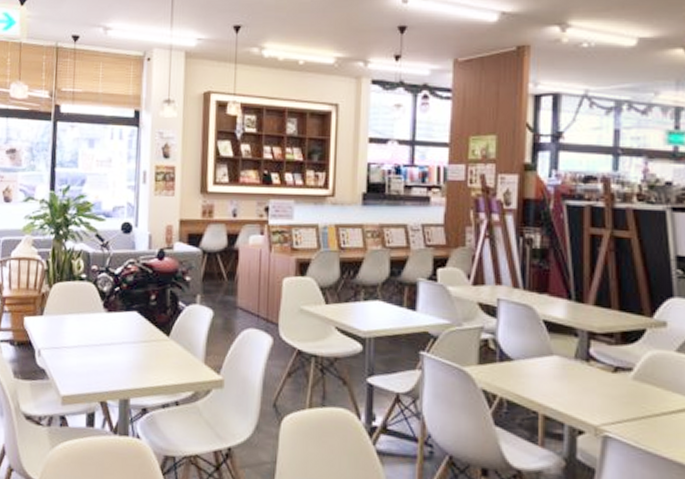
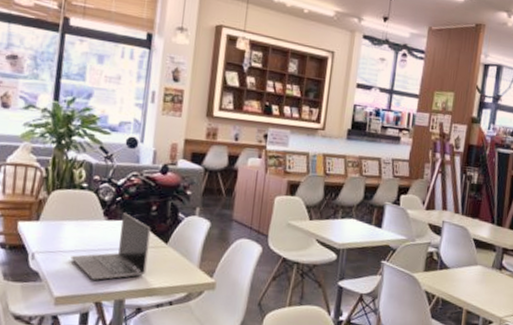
laptop: none [74,304,152,378] -> present [71,213,151,280]

